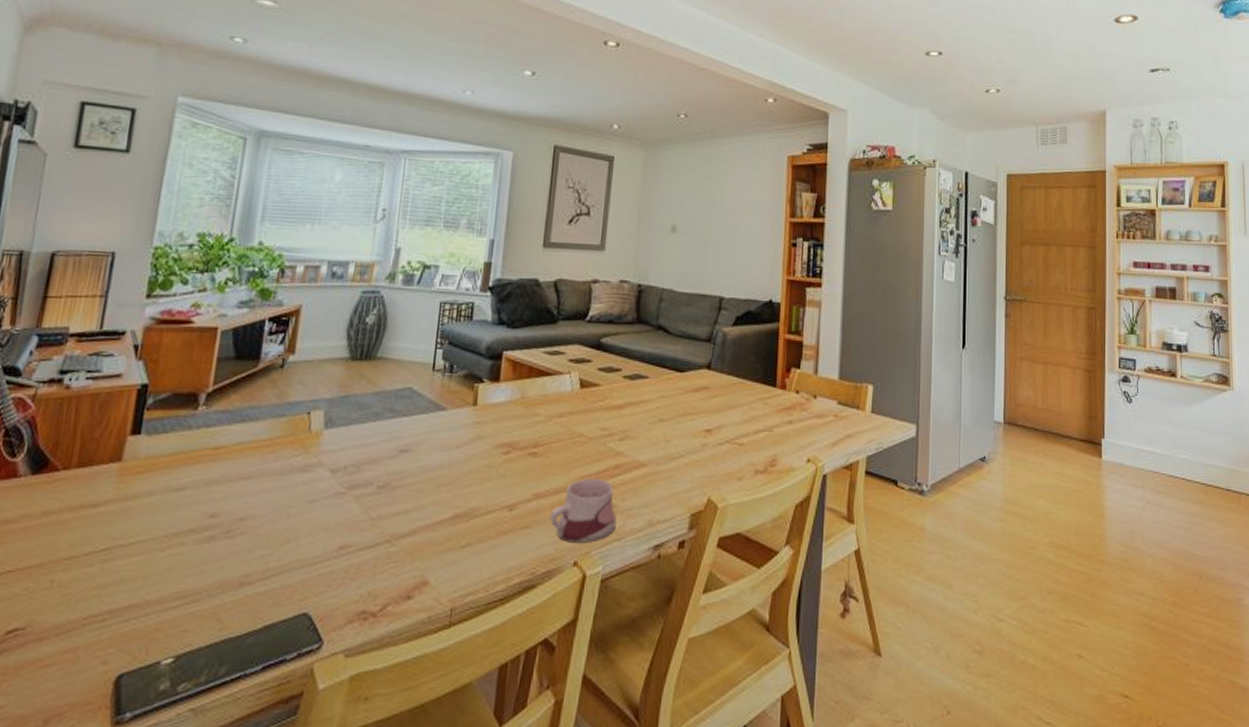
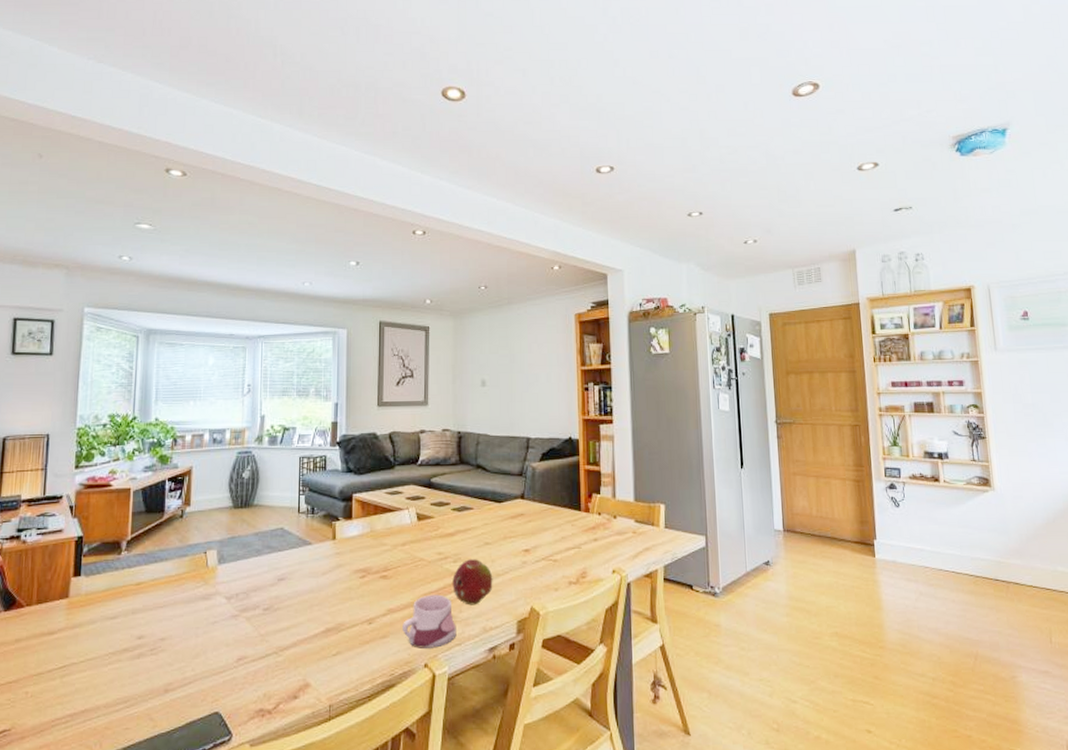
fruit: none [616,438,666,493] -> present [452,559,493,606]

